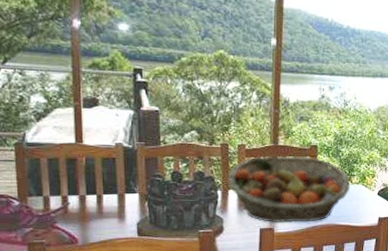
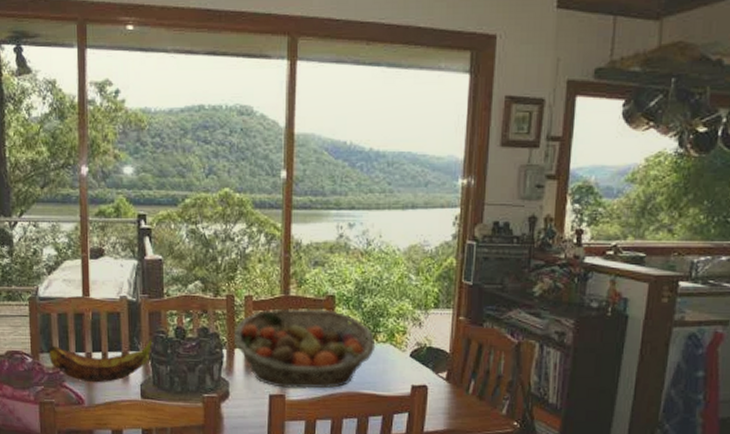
banana: none [38,172,158,223] -> present [49,328,162,383]

